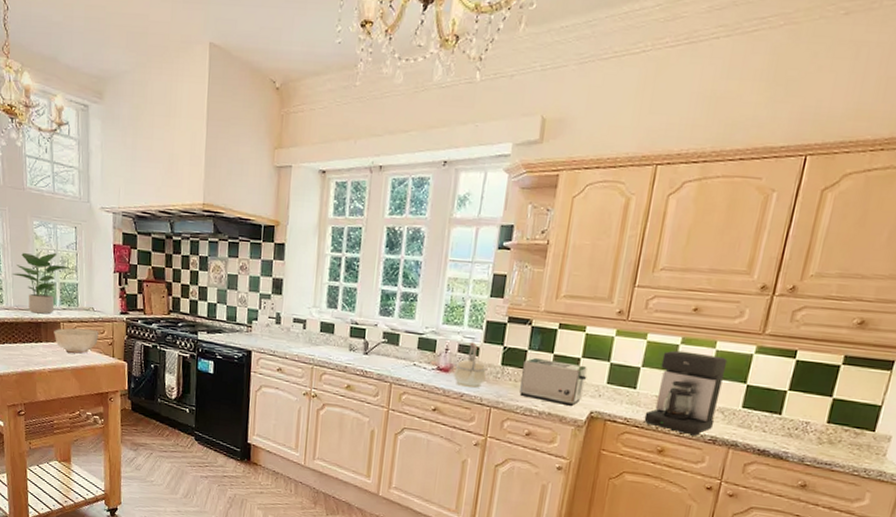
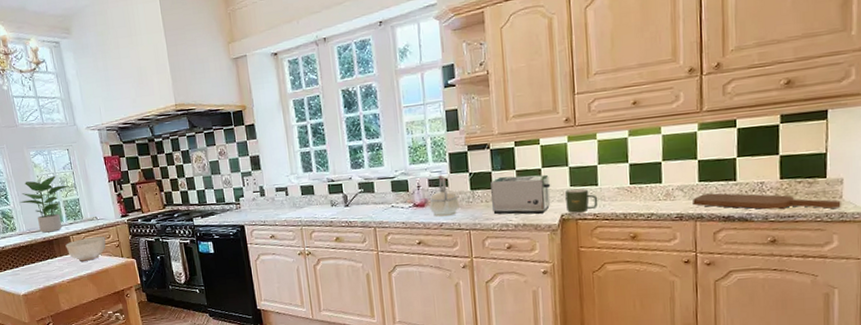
mug: none [597,386,633,415] -> present [565,188,598,214]
coffee maker: present [644,350,728,435] -> none [611,140,677,216]
cutting board: none [730,421,884,466] -> present [693,193,841,210]

